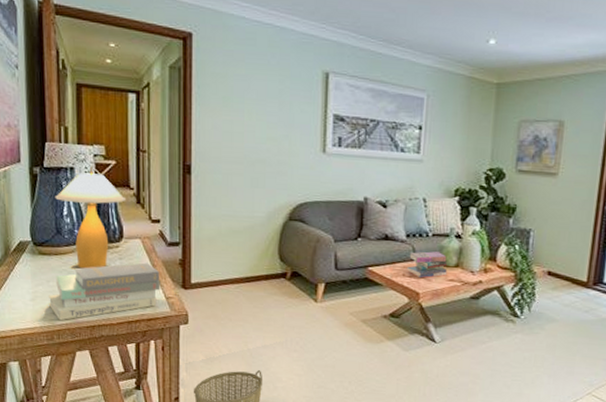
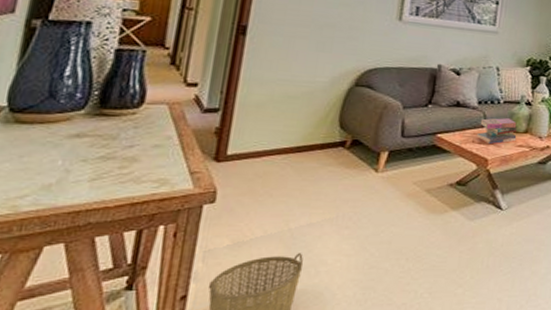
books: present [48,262,161,321] -> none [13,131,186,207]
table lamp: present [55,166,125,269] -> none [56,22,156,140]

